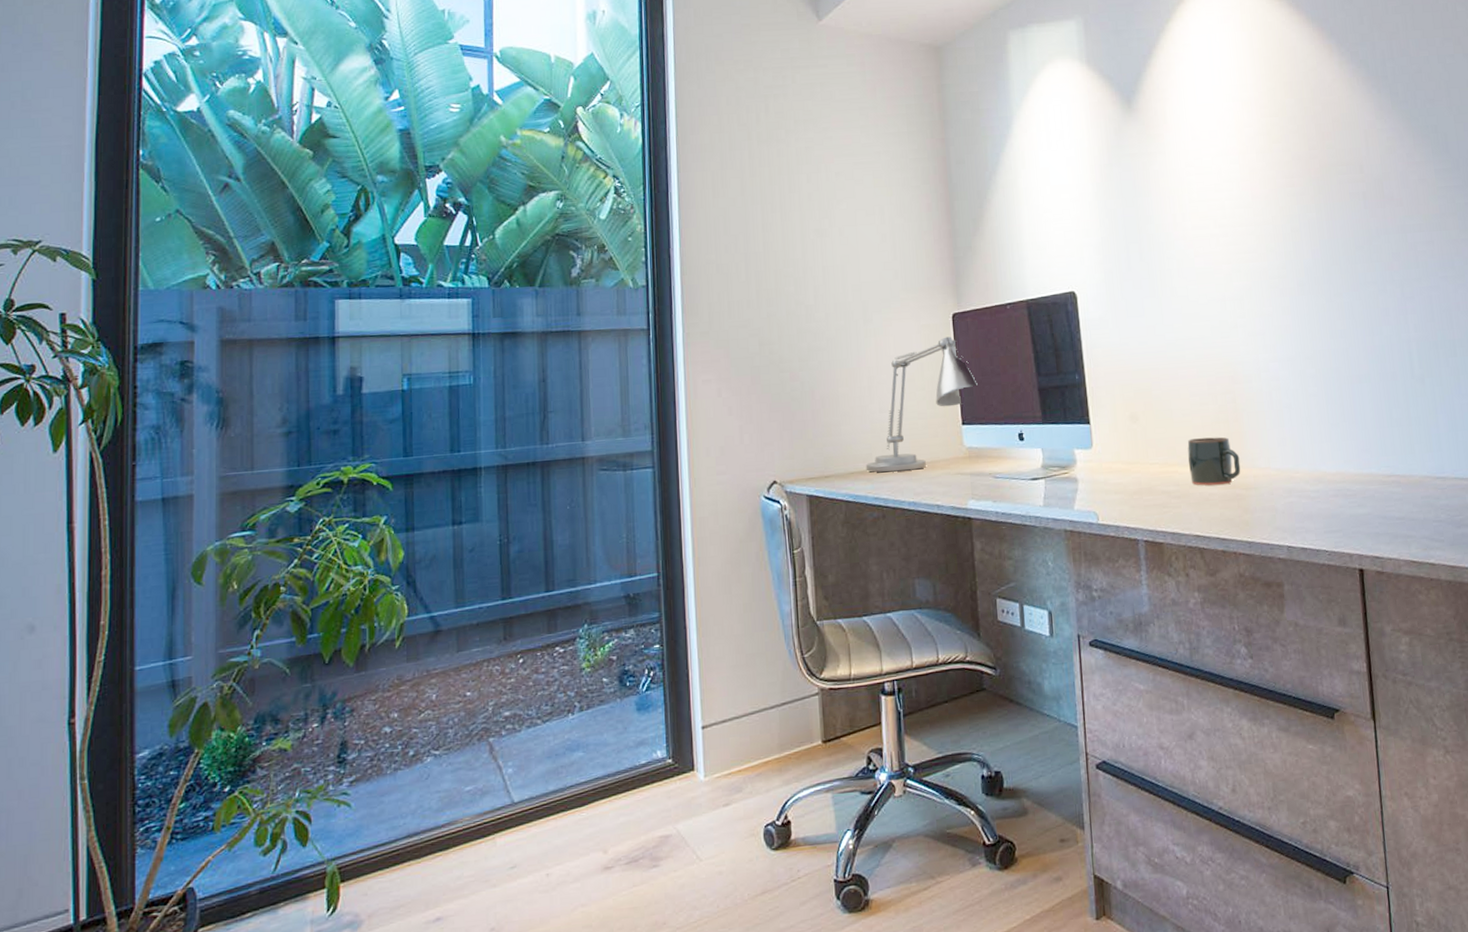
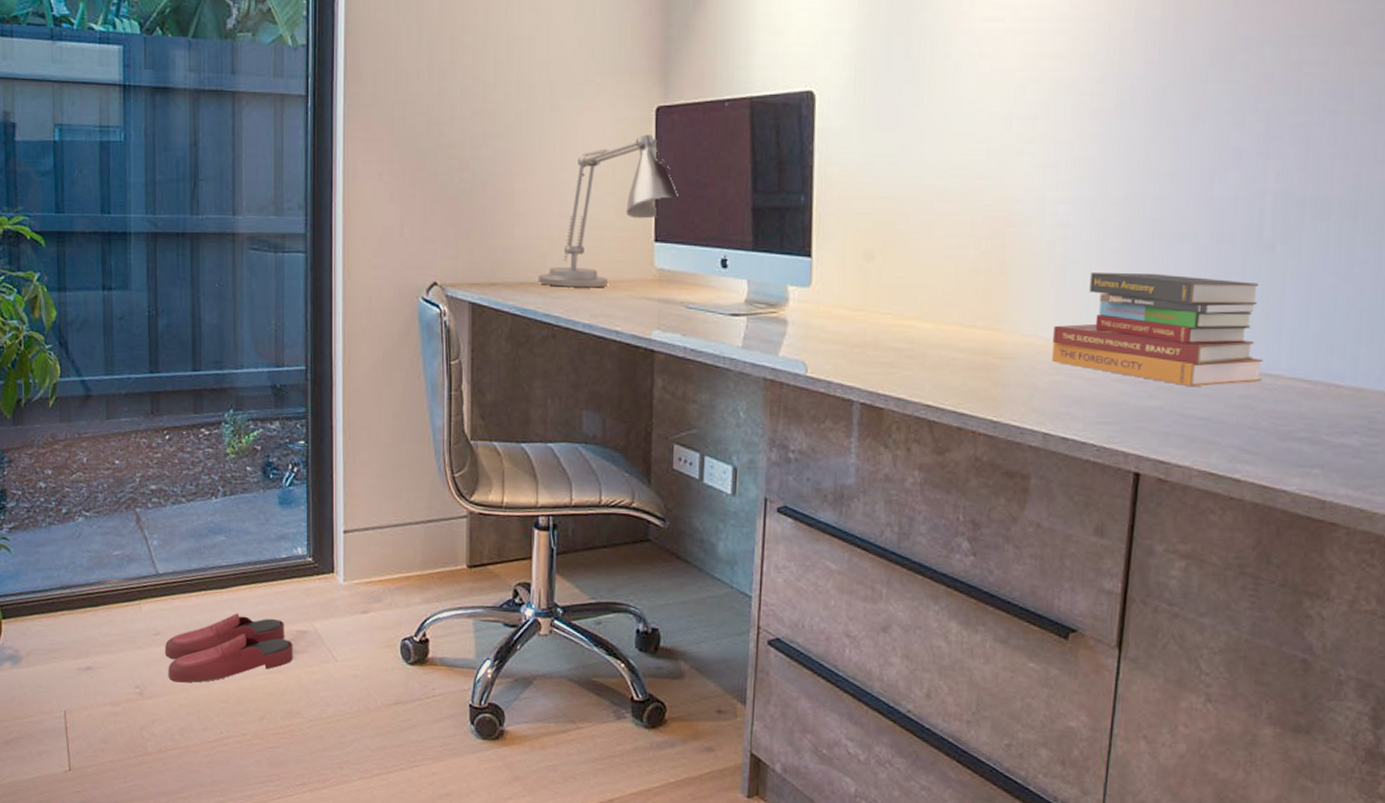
slippers: none [522,828,657,916] -> present [165,613,293,683]
mug: present [1187,437,1241,486] -> none [929,289,999,350]
books: none [1281,408,1435,495] -> present [1052,272,1264,387]

